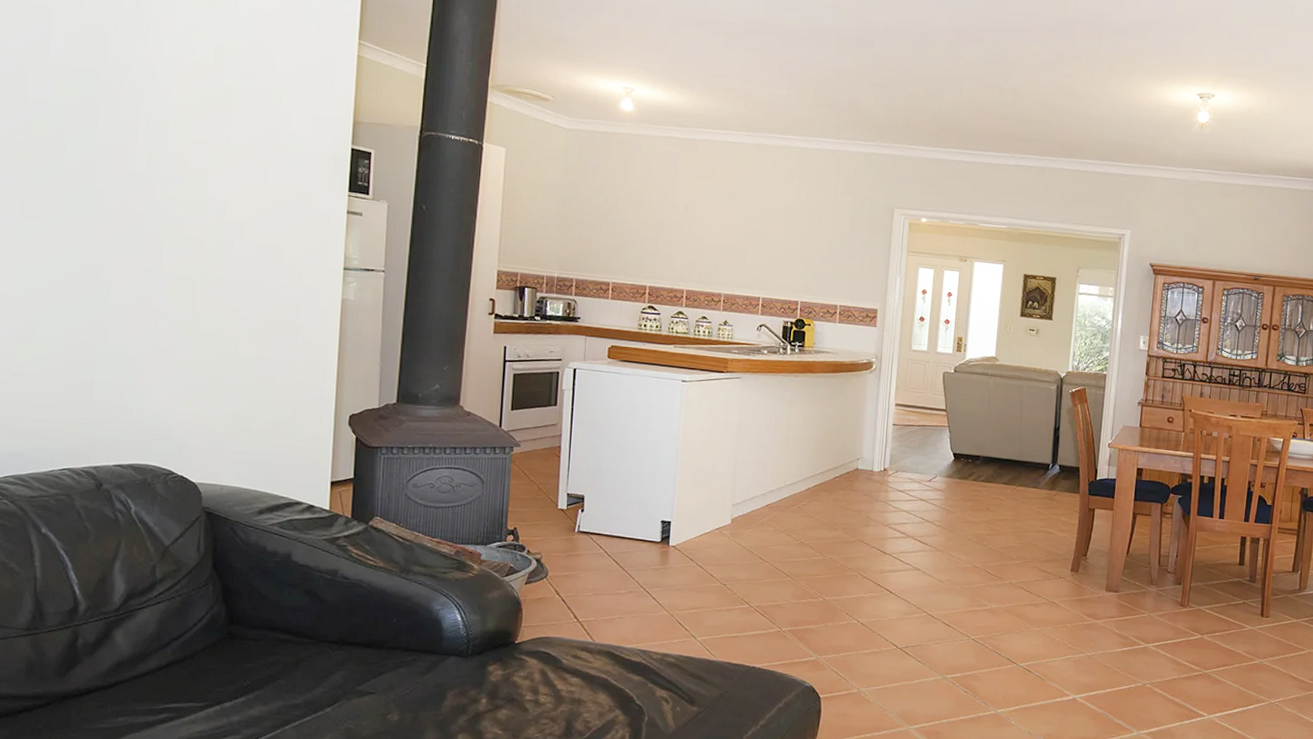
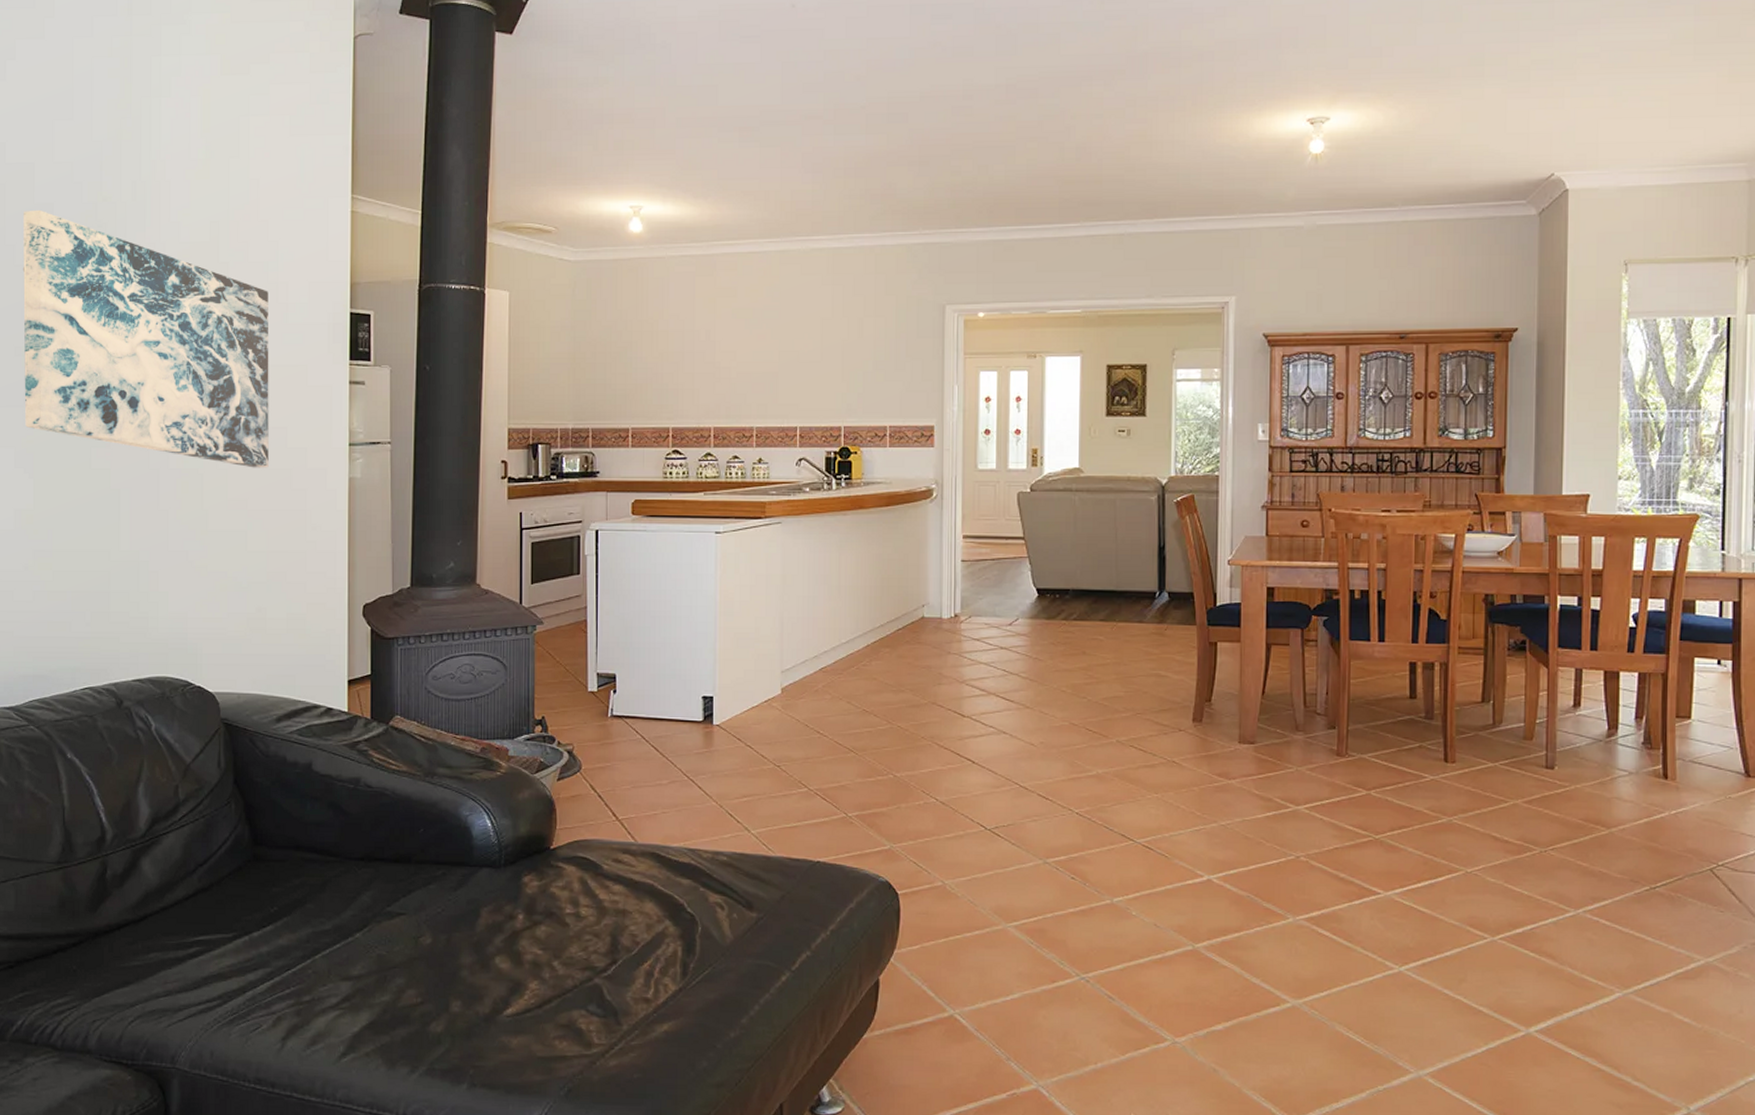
wall art: none [11,9,271,282] -> present [22,209,269,468]

